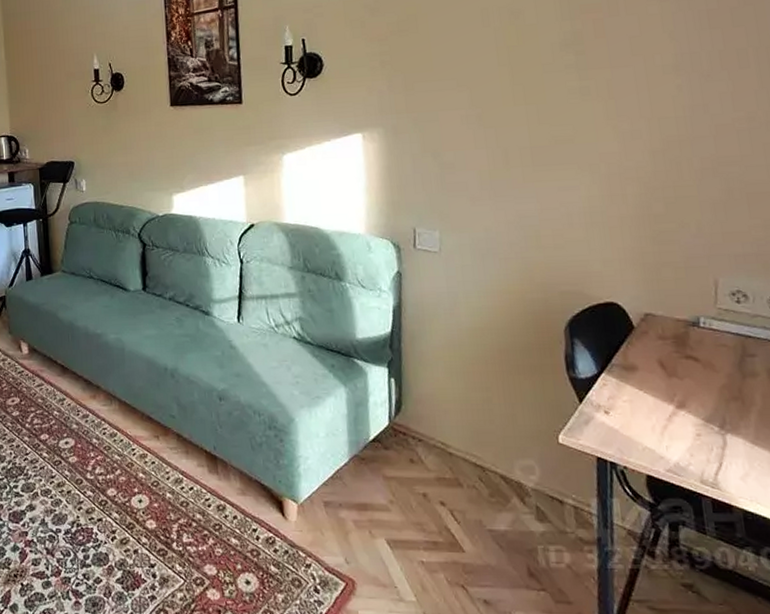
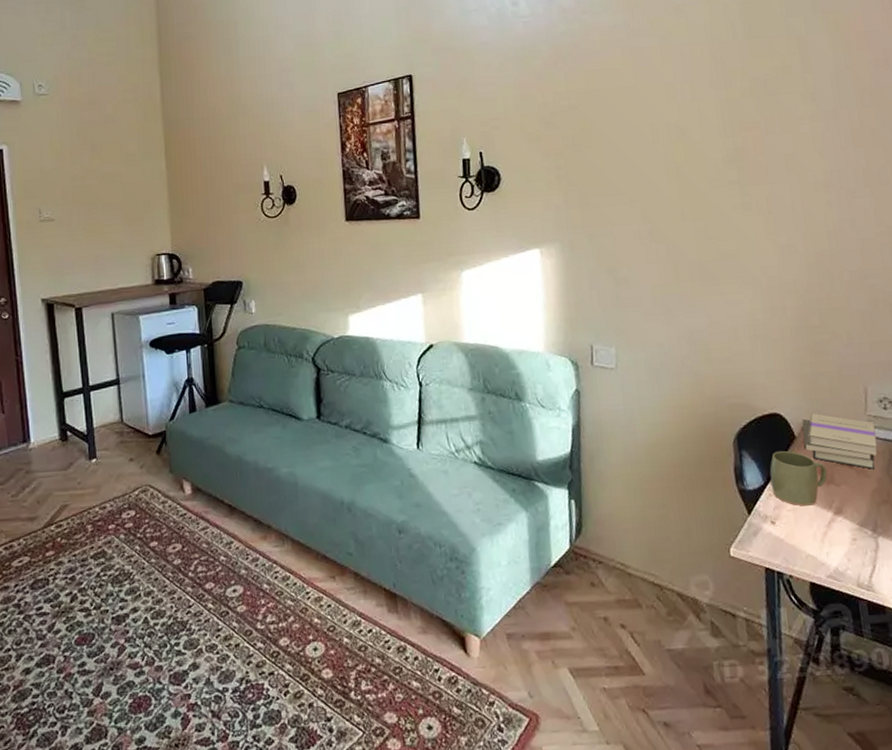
mug: none [604,341,670,398] -> present [769,451,828,506]
books: none [641,304,728,364] -> present [801,413,877,469]

